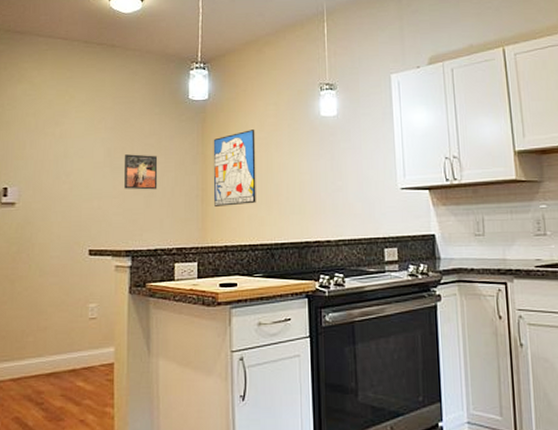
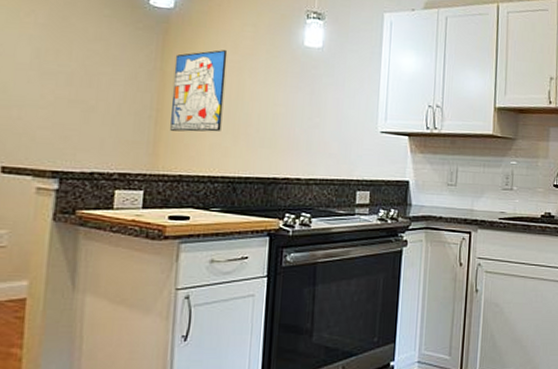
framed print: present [124,154,158,190] -> none [56,58,103,104]

